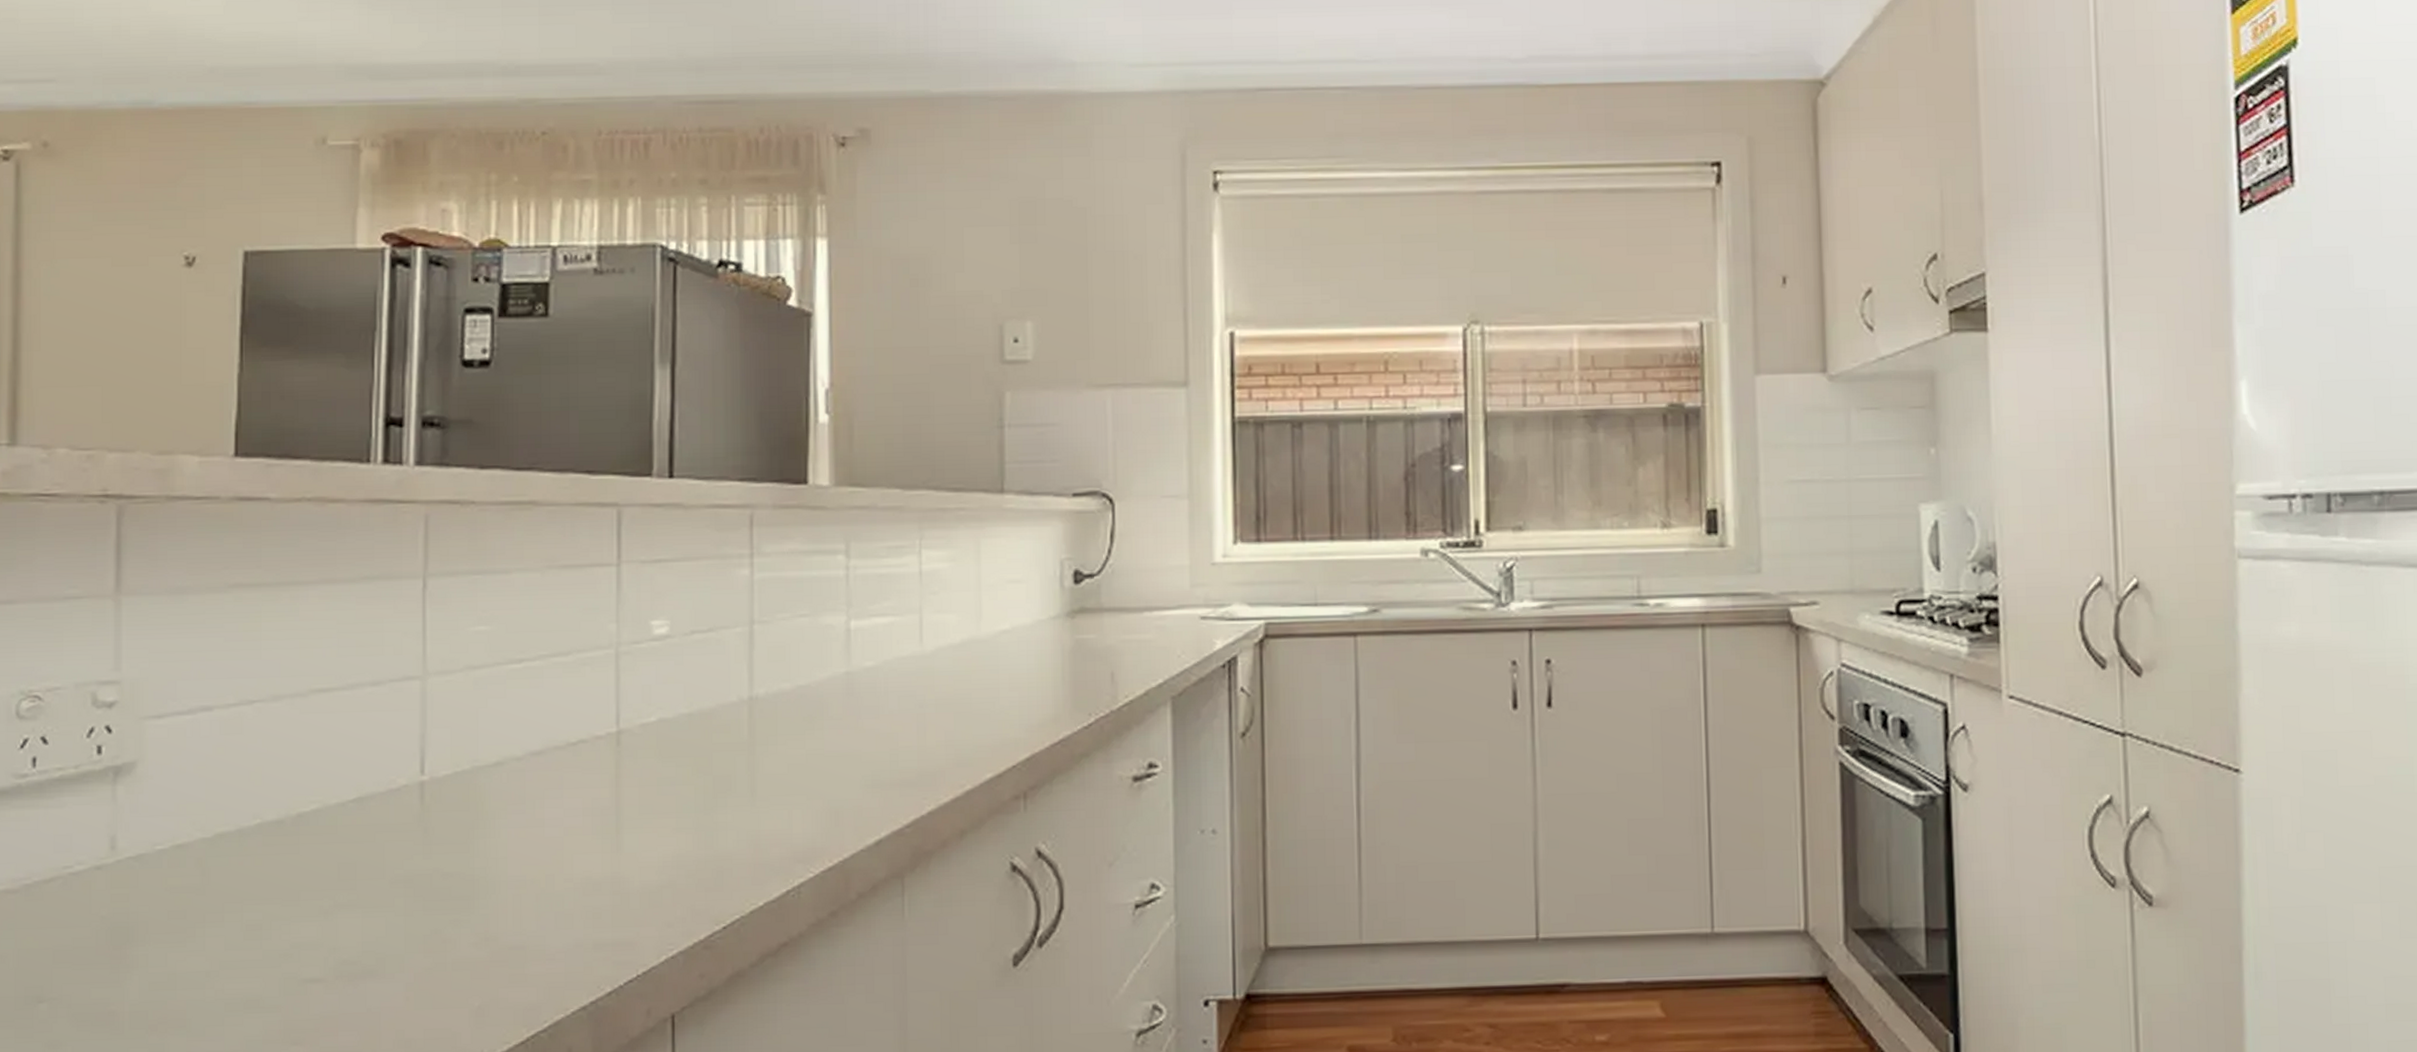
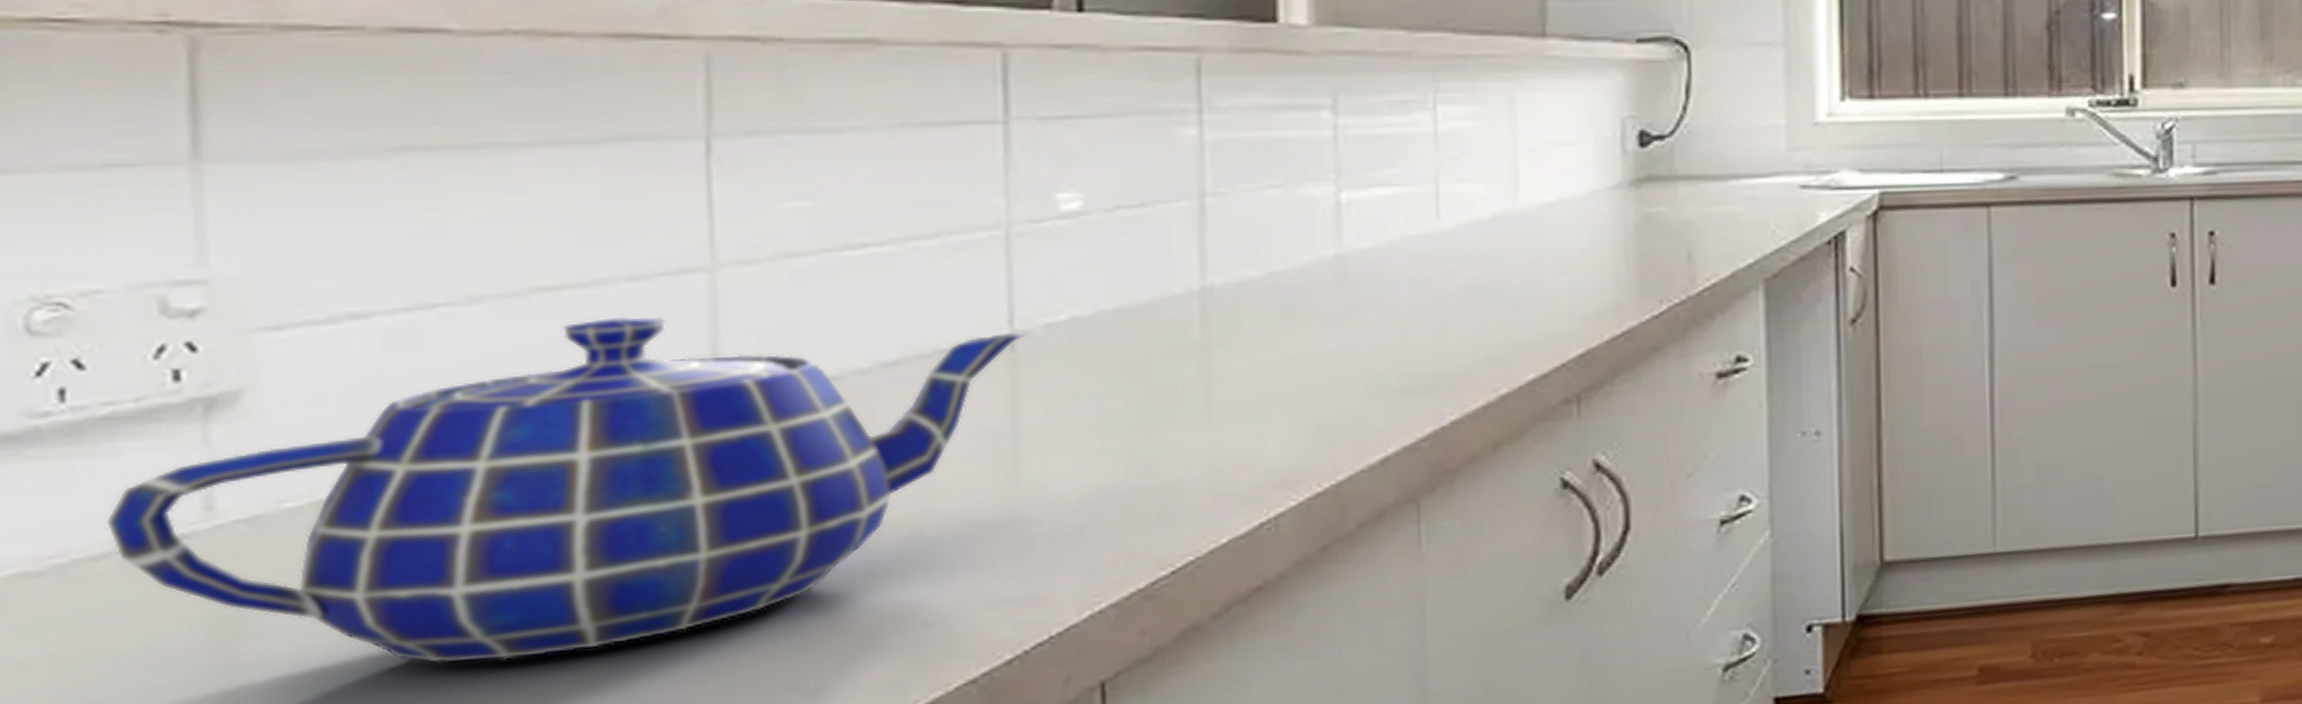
teapot: none [54,712,628,972] -> present [106,316,1027,664]

